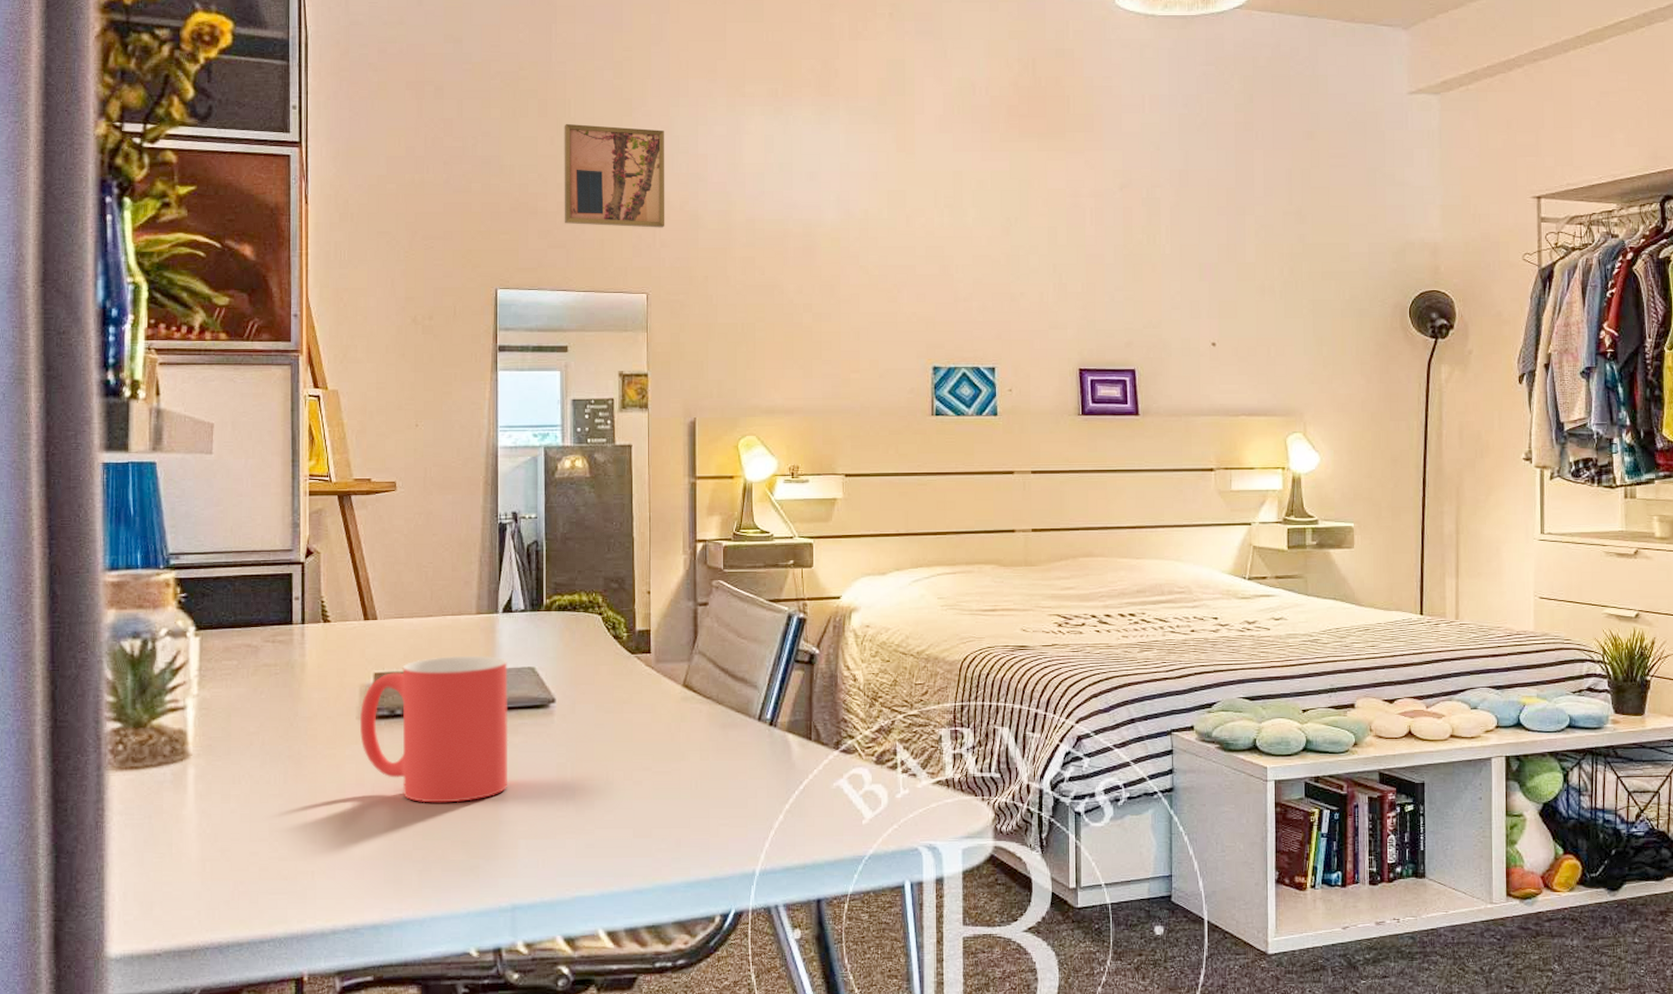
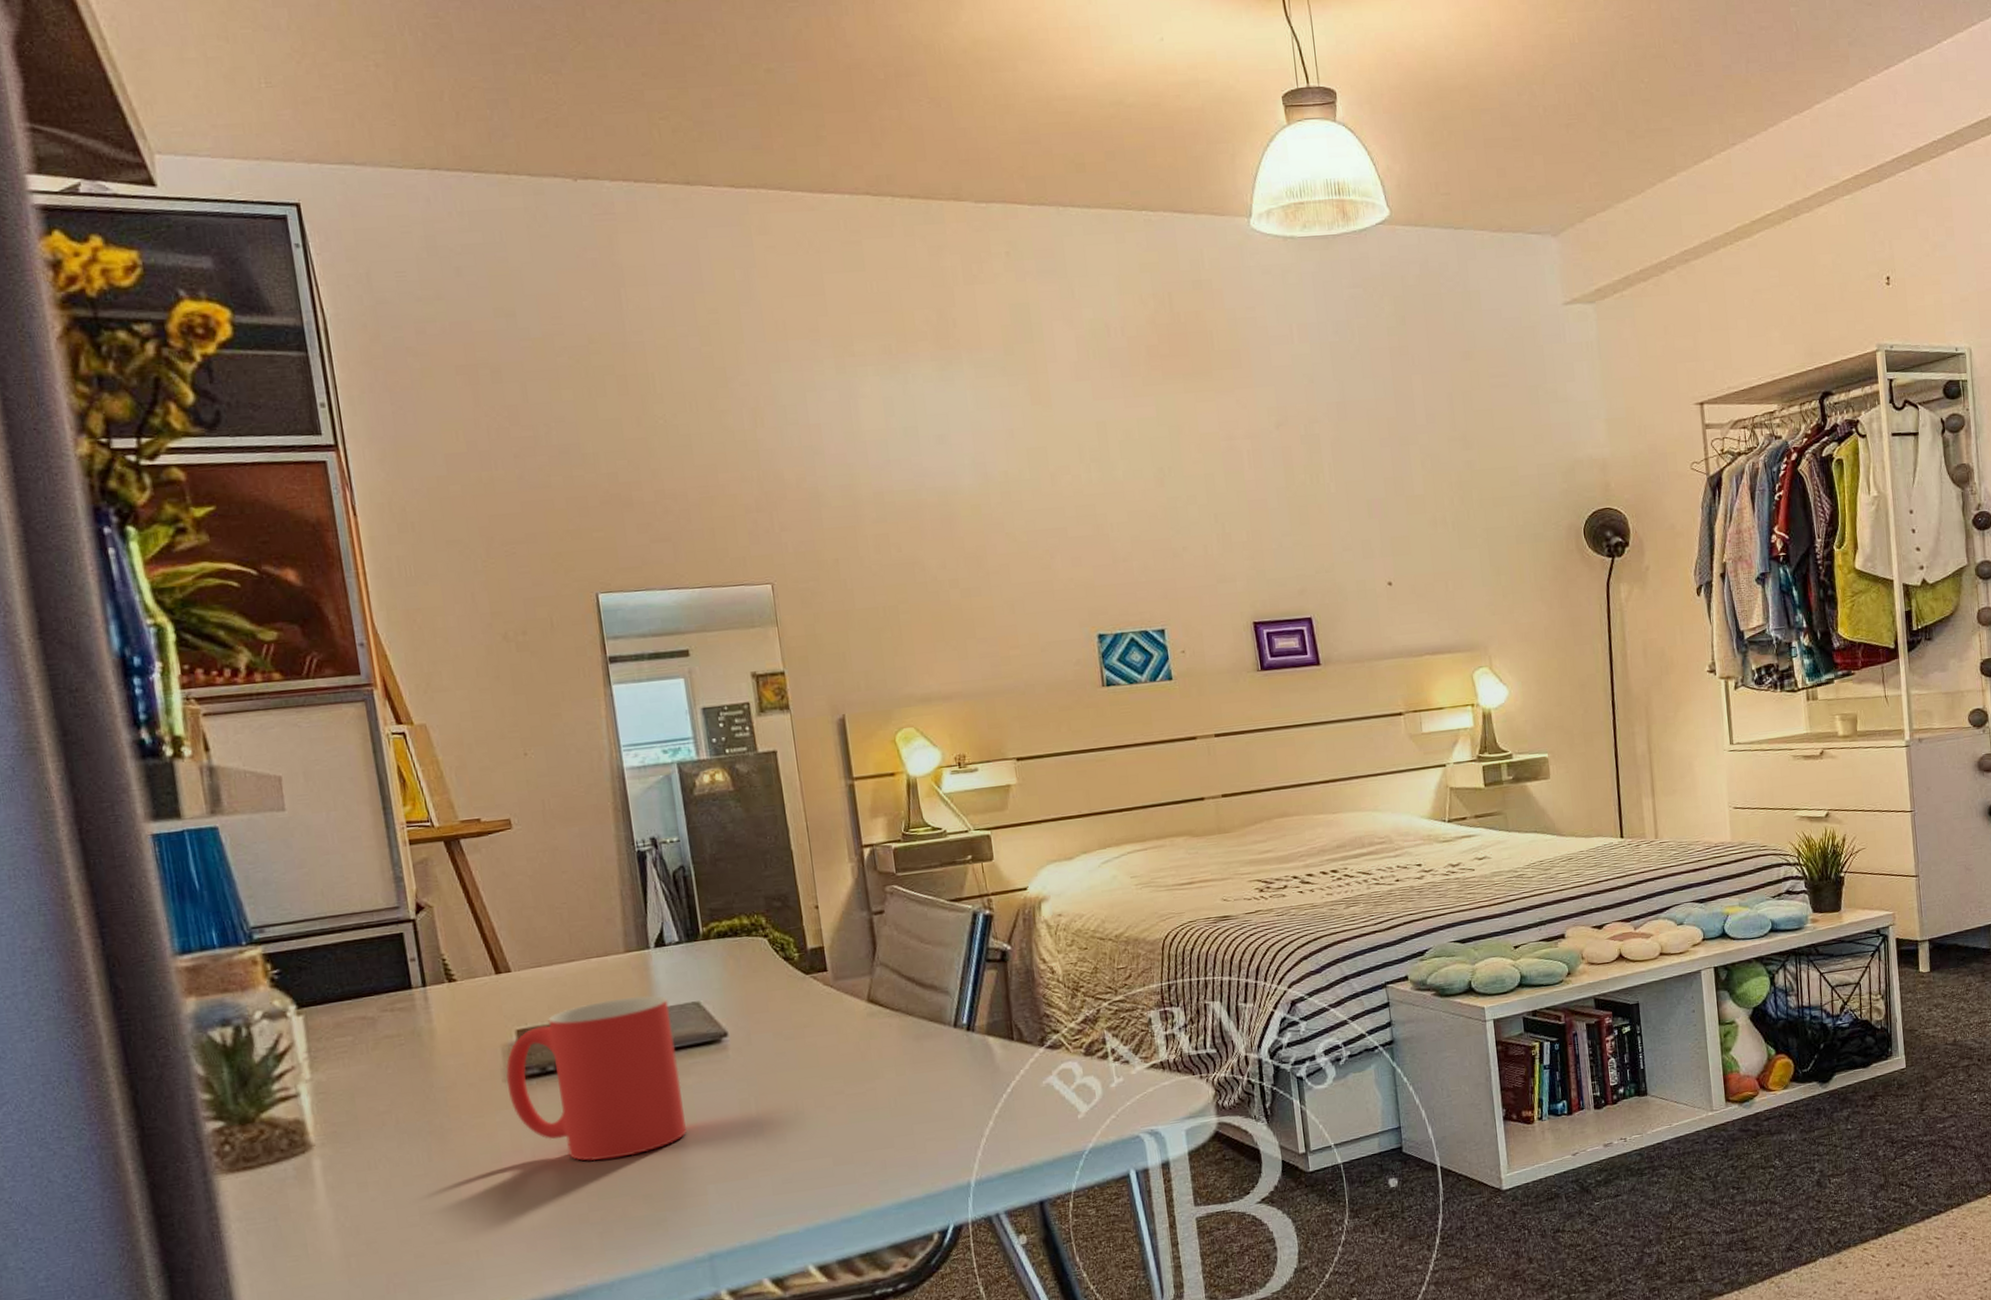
wall art: present [564,123,665,228] -> none [650,400,783,514]

